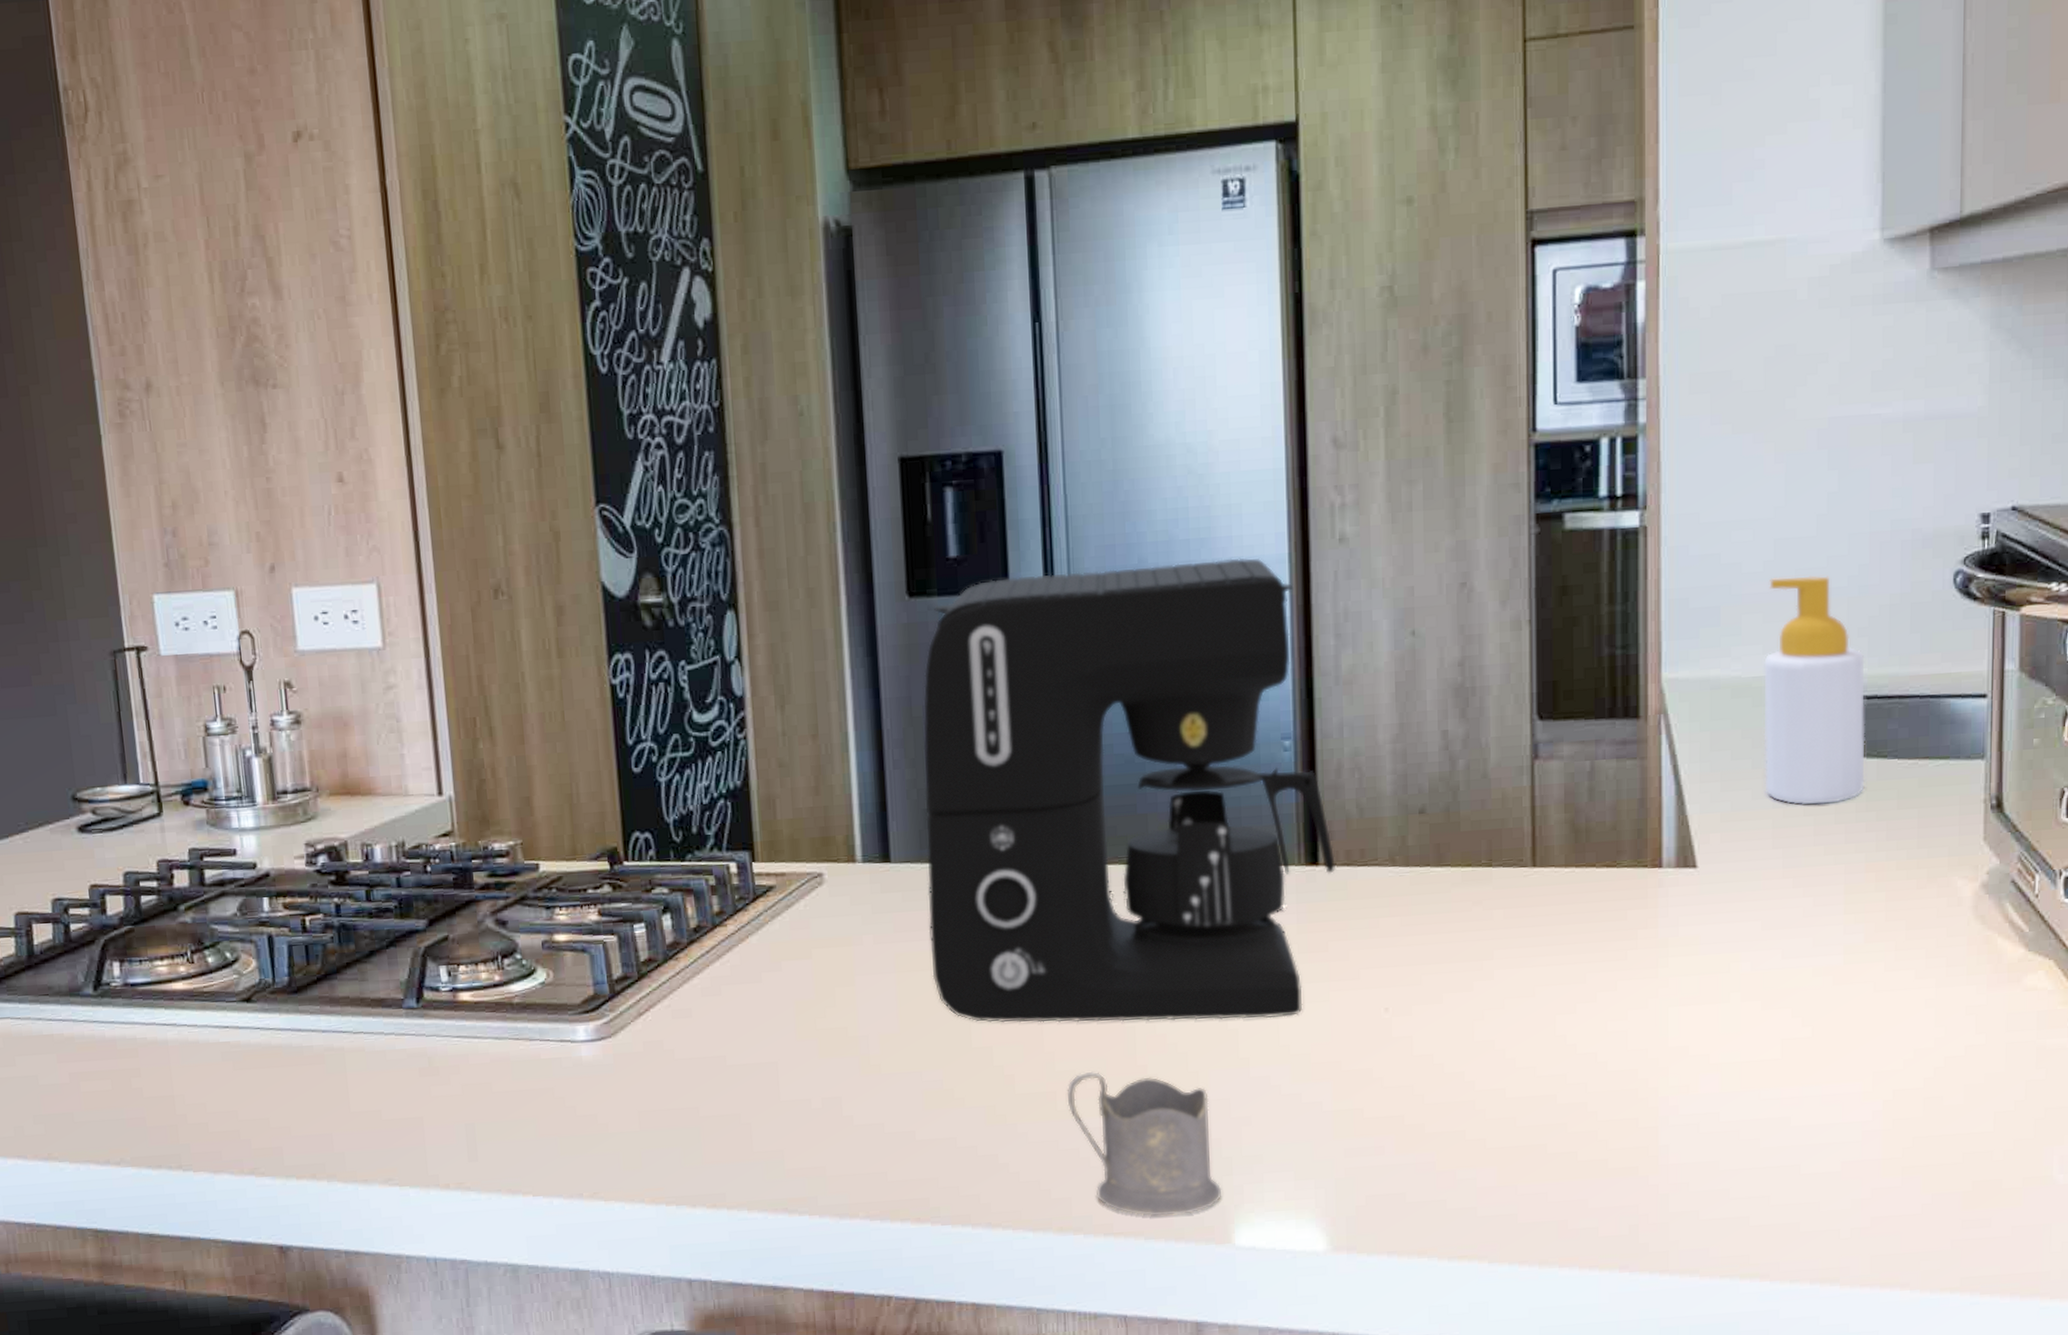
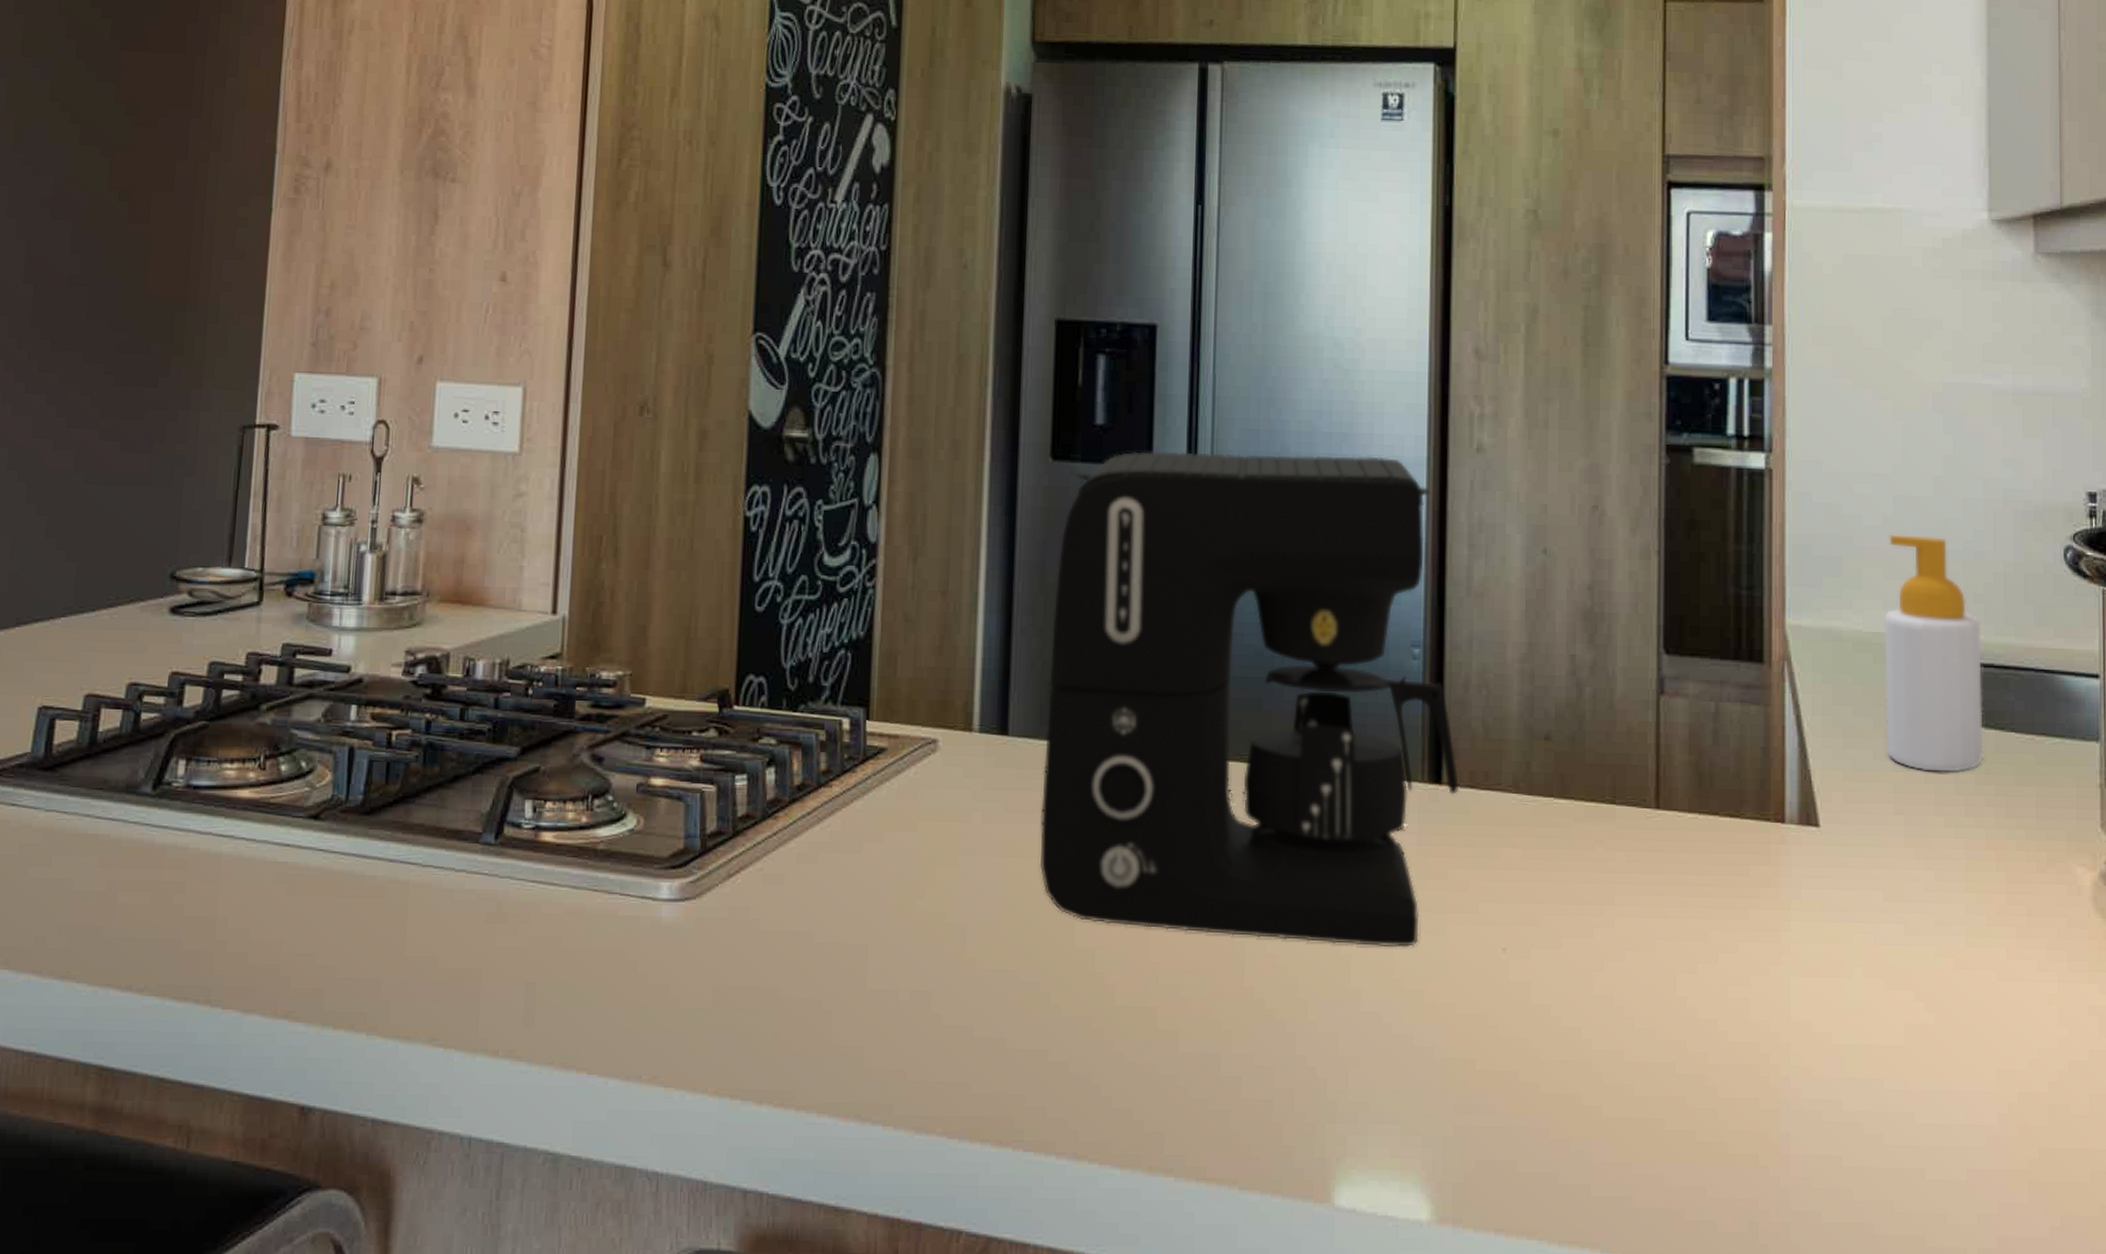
tea glass holder: present [1066,1071,1222,1217] -> none [1168,988,1324,1164]

